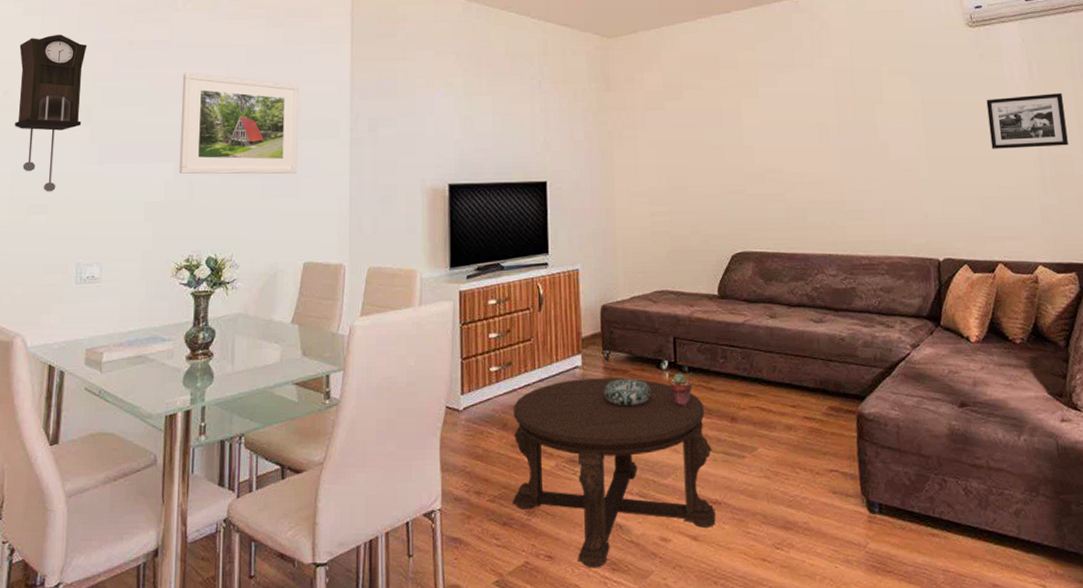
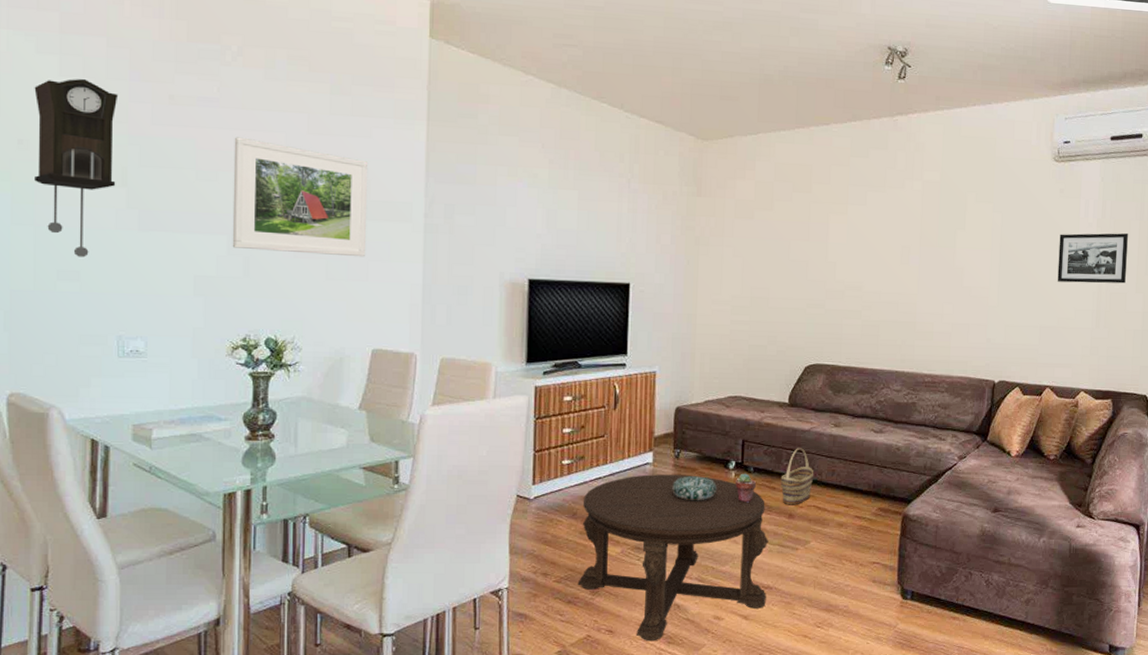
basket: none [718,343,753,407] -> present [780,448,813,505]

